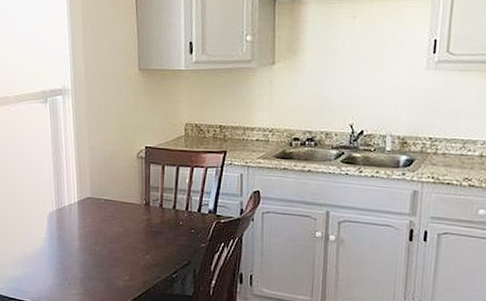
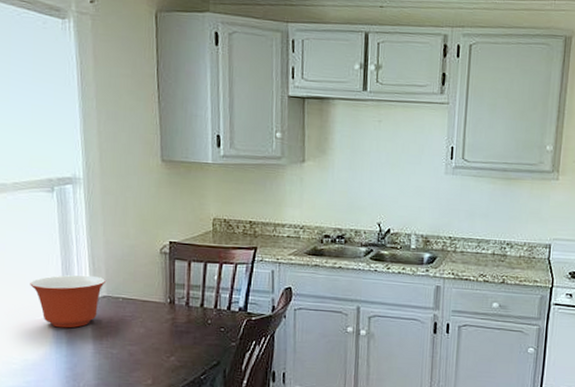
mixing bowl: none [28,178,91,226] -> present [30,275,107,328]

